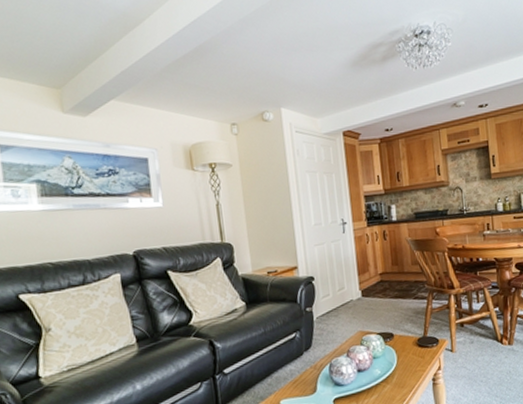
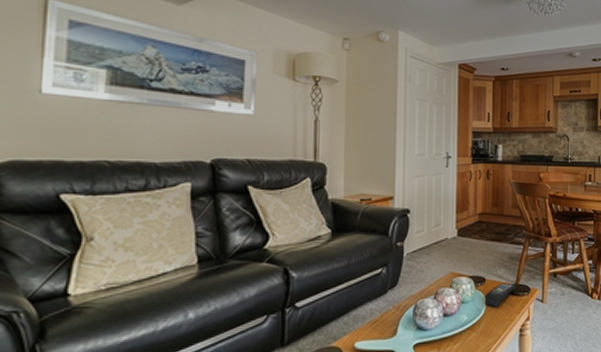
remote control: none [395,336,424,360] -> present [485,283,516,307]

